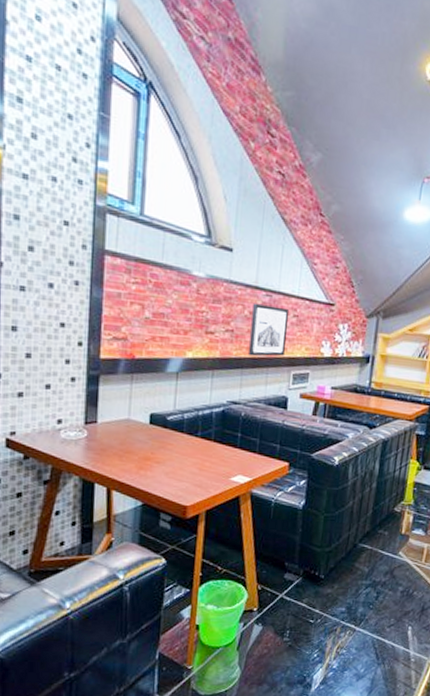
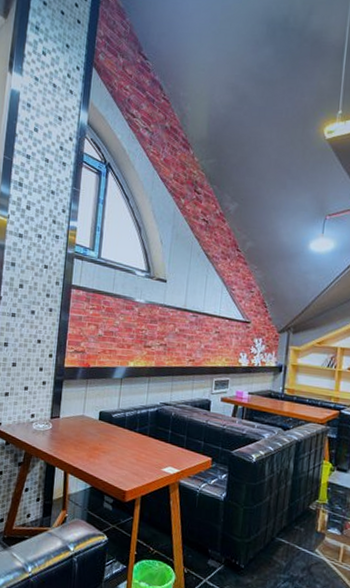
wall art: present [249,302,290,357] -> none [178,322,212,366]

